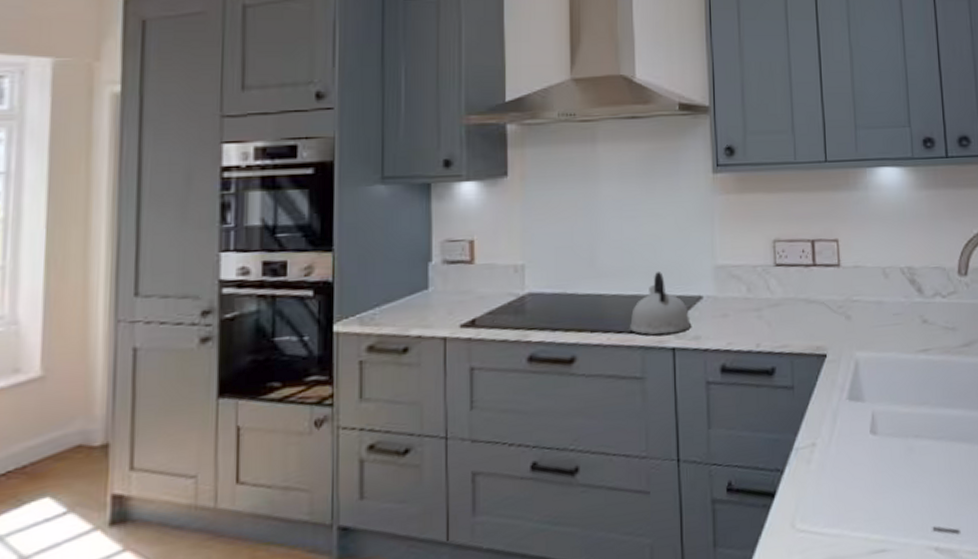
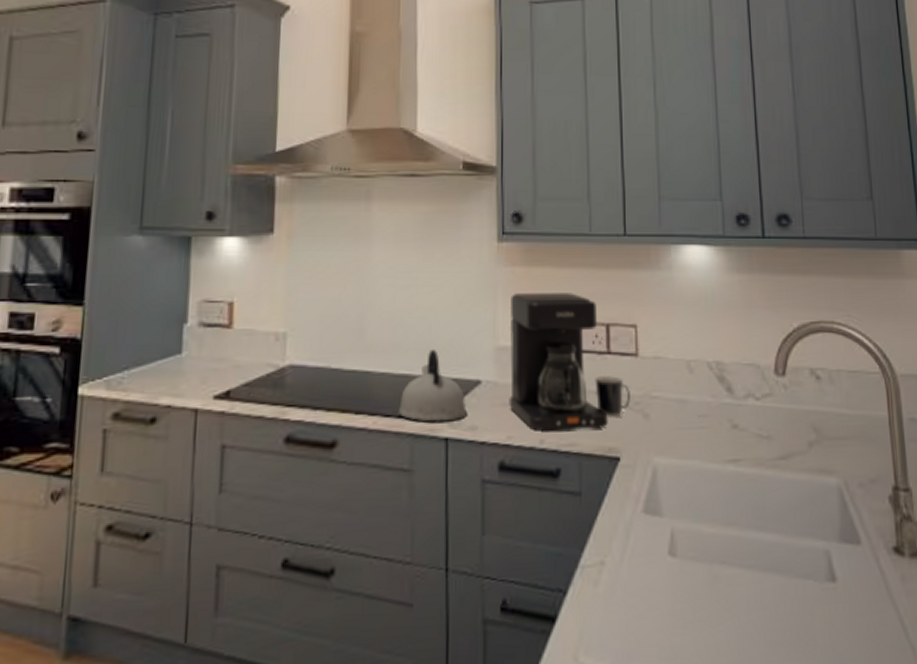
coffee maker: none [725,215,815,336] -> present [509,293,608,431]
mug: none [803,284,834,322] -> present [595,375,630,419]

